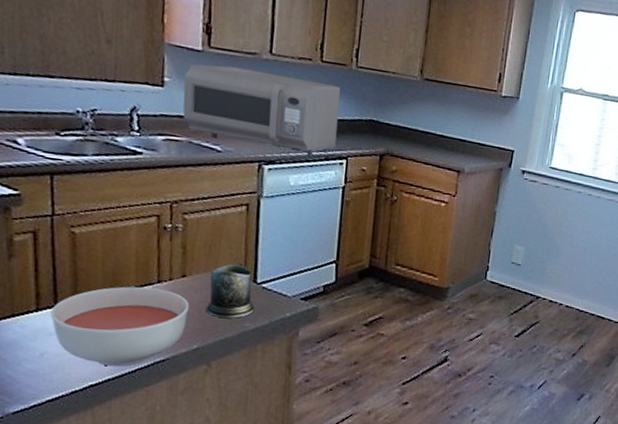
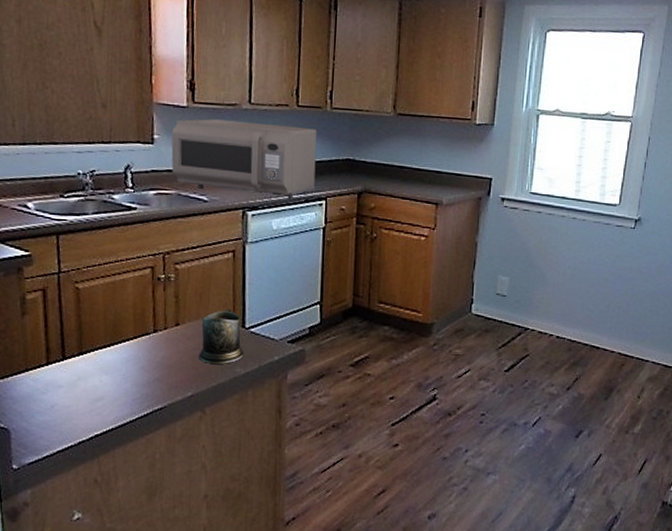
bowl: present [50,286,190,368] -> none [59,337,184,417]

